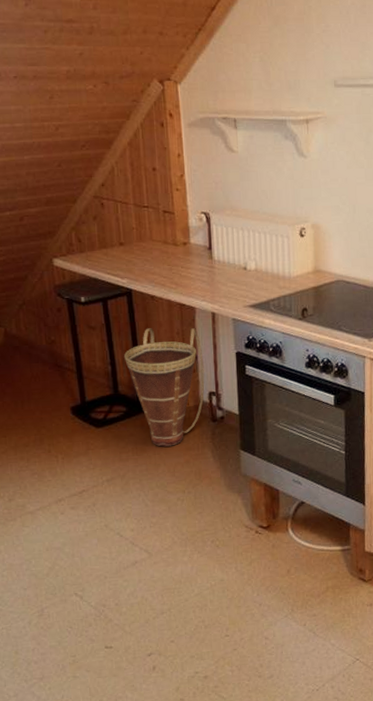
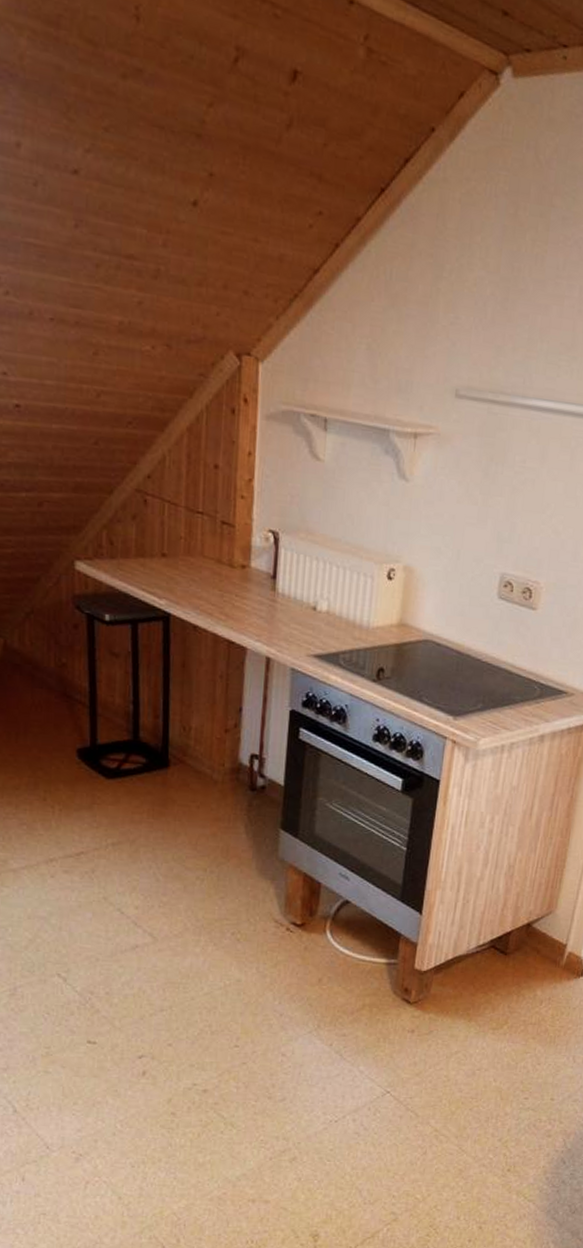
basket: present [124,328,205,447] -> none [151,665,249,814]

